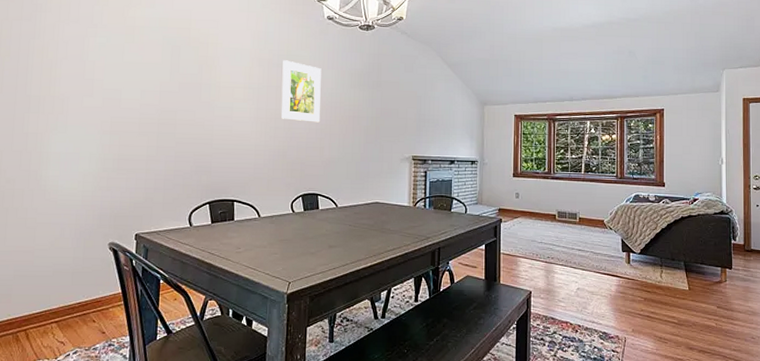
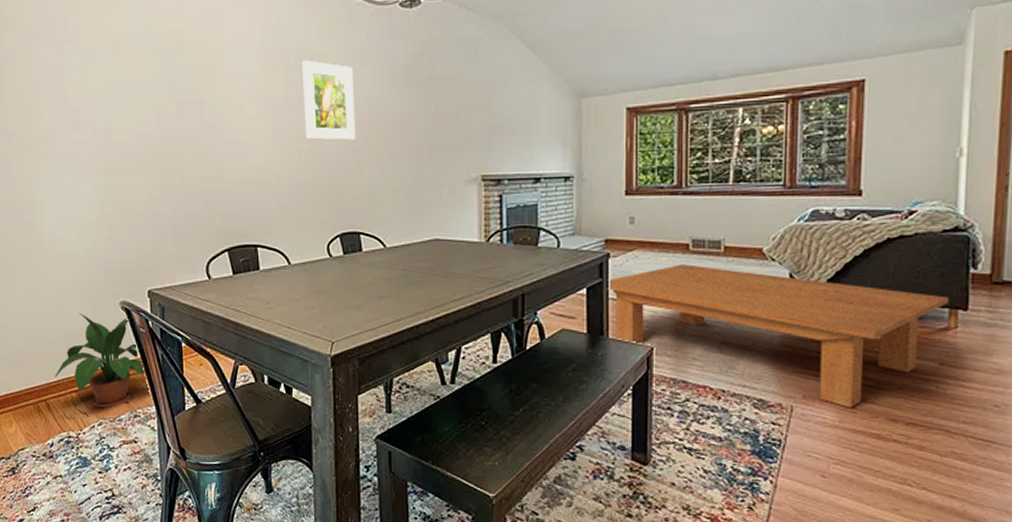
potted plant: none [38,251,125,338] -> present [55,312,146,408]
coffee table: none [499,229,720,340] -> present [607,264,948,409]

